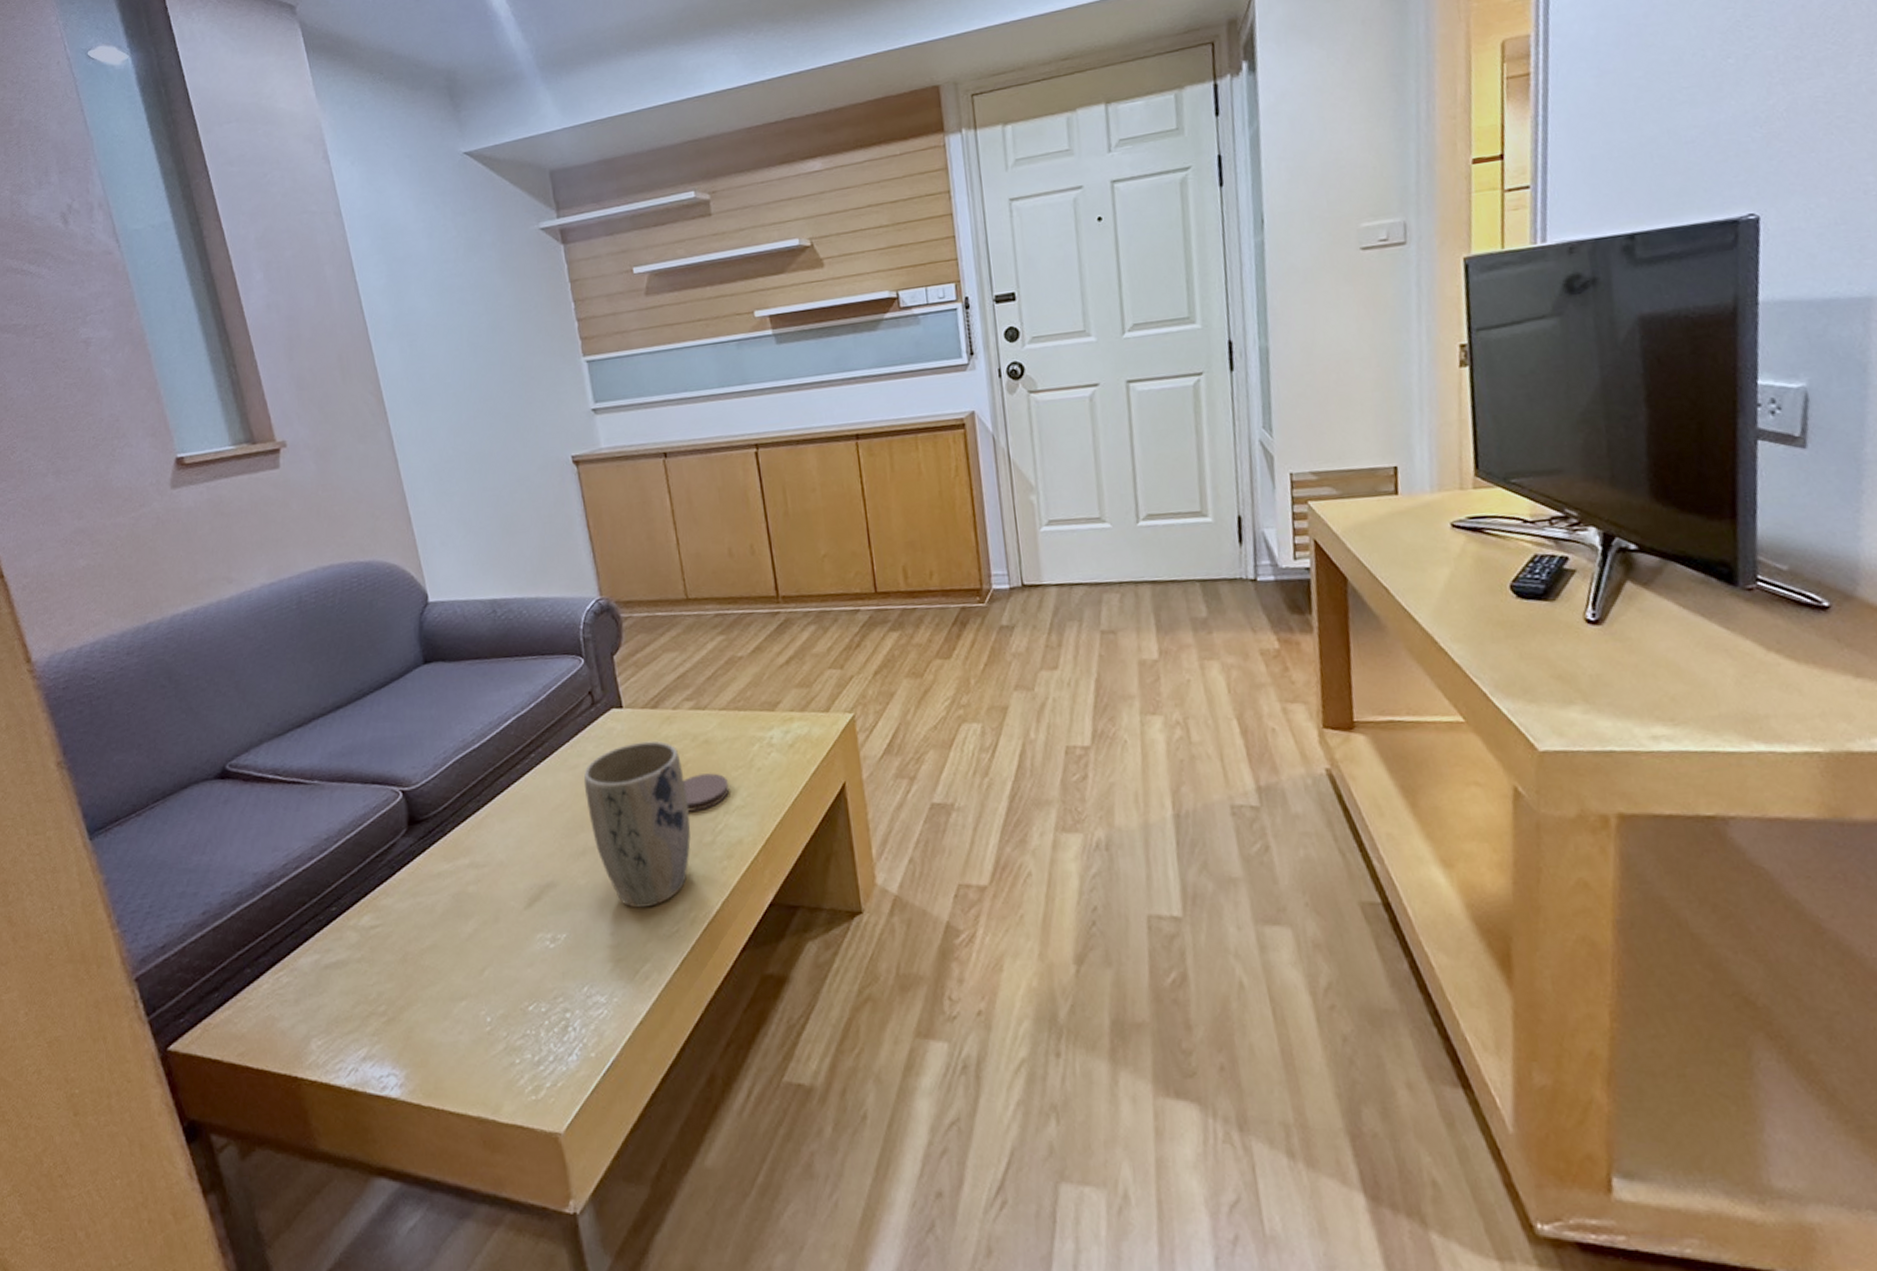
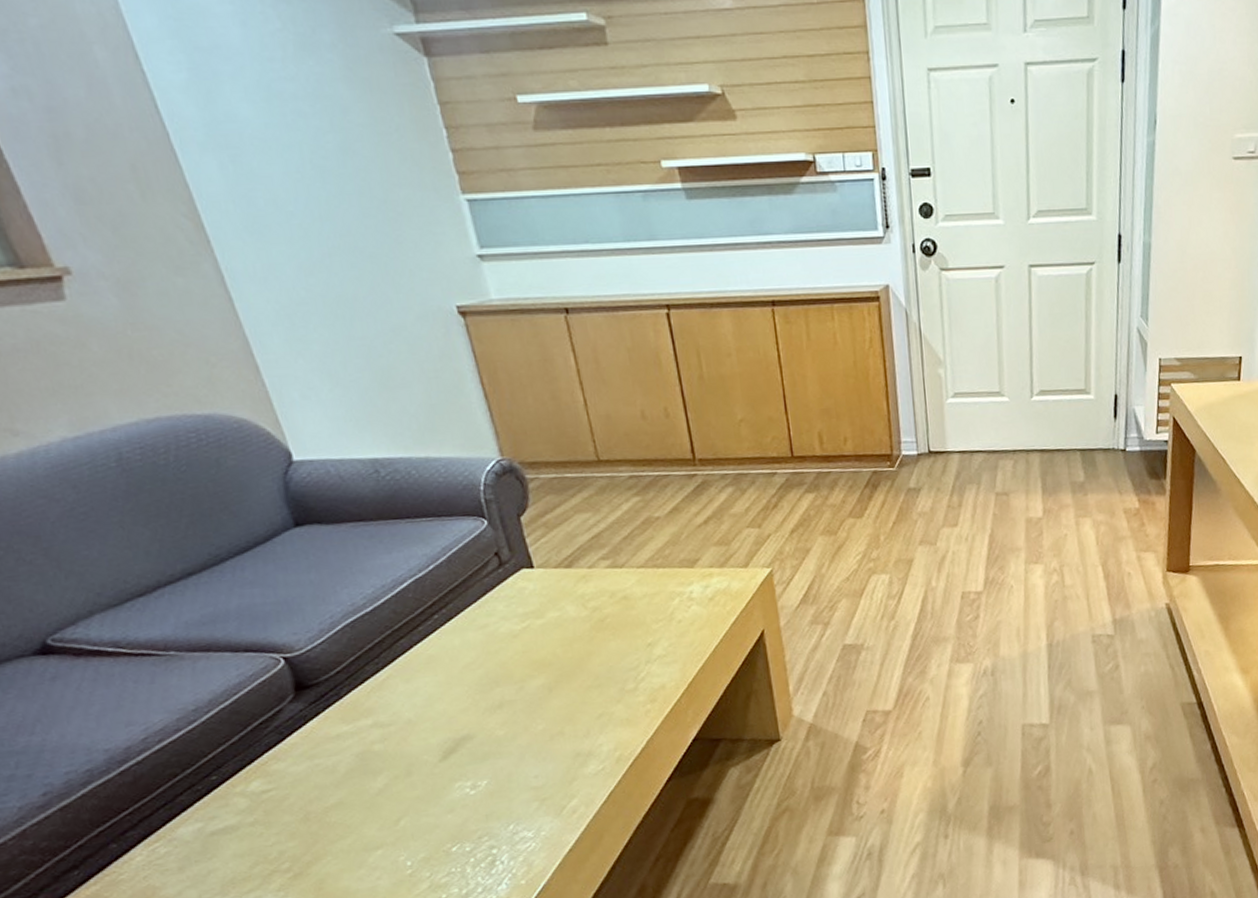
plant pot: present [583,740,691,908] -> none [495,598,613,752]
coaster: present [683,773,730,812] -> none [602,626,651,663]

